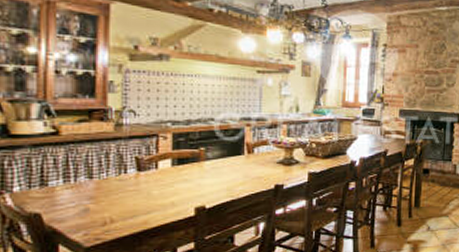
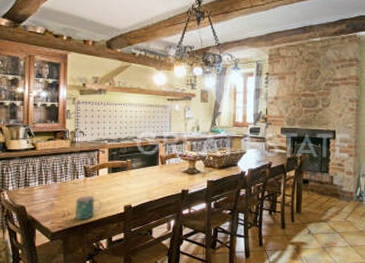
mug: none [121,196,162,229] -> present [74,195,102,220]

